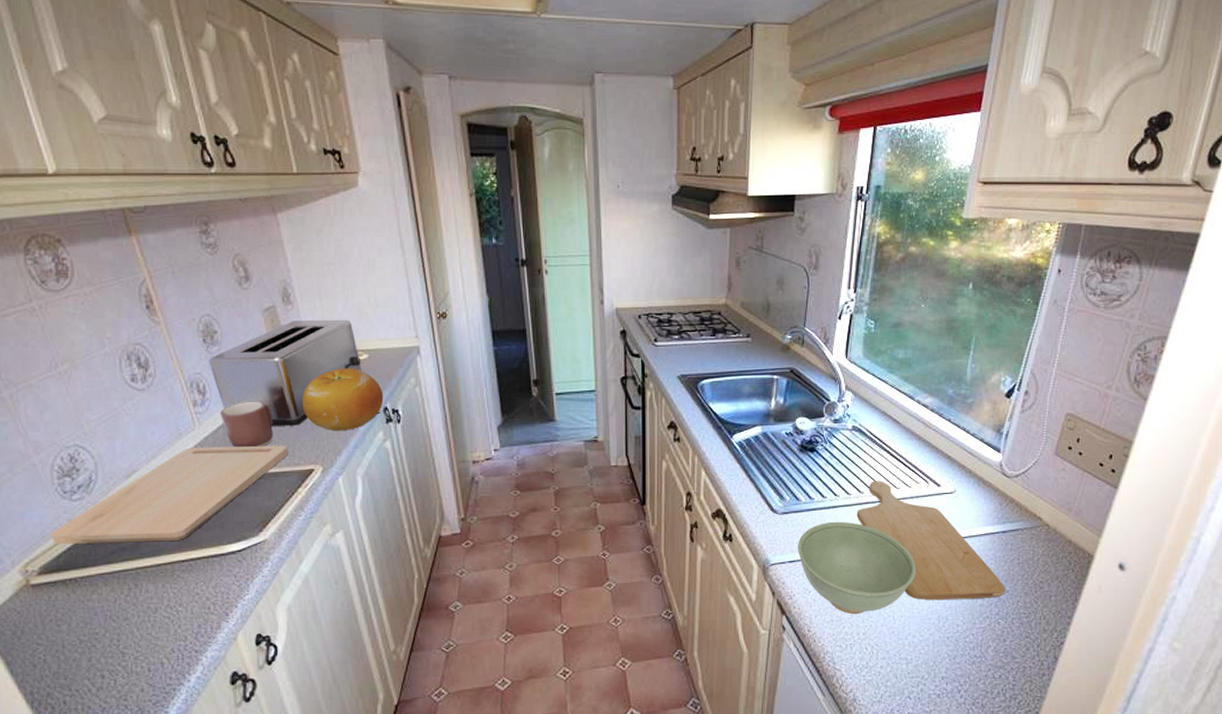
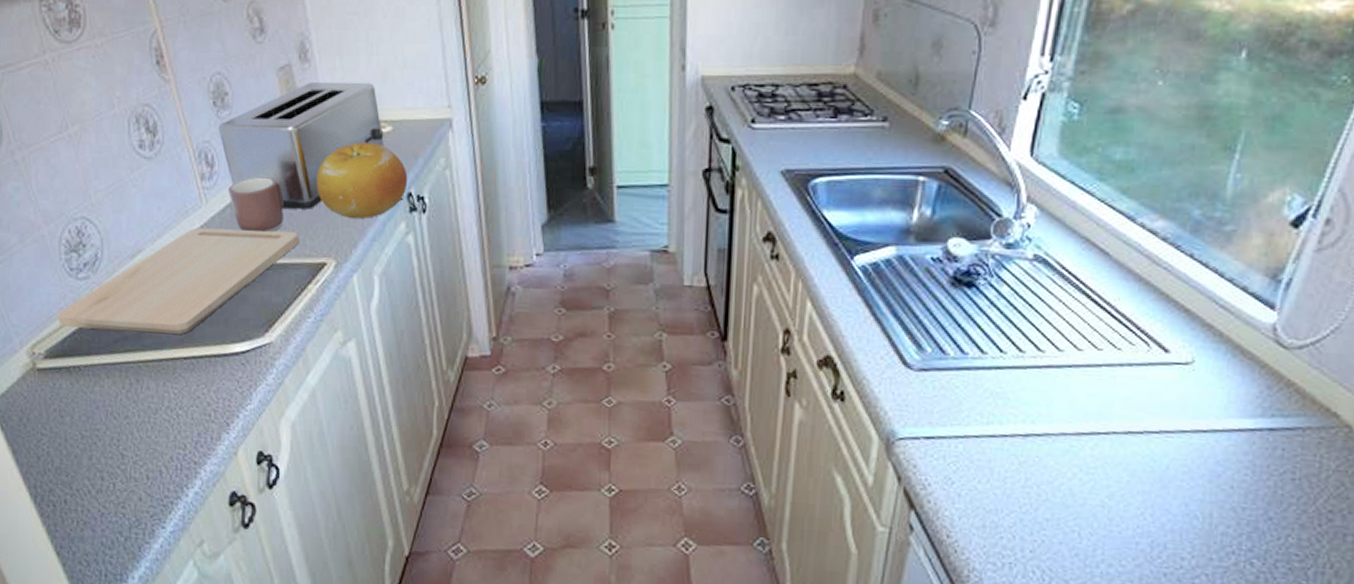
bowl: present [798,521,917,615] -> none [939,388,1122,523]
chopping board: present [856,481,1006,600] -> none [1031,336,1268,526]

